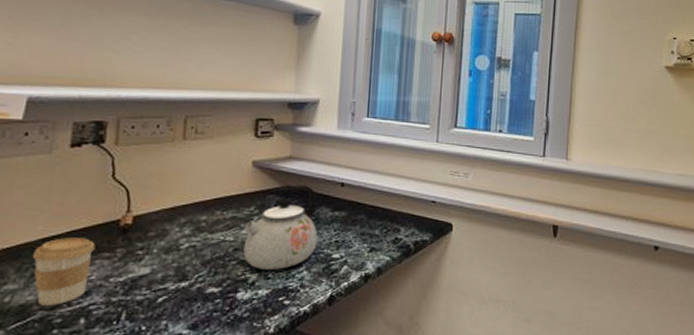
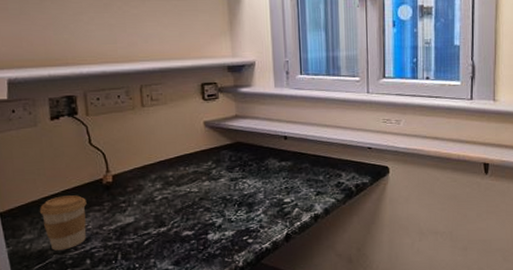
kettle: present [243,185,318,269] -> none [205,140,270,214]

